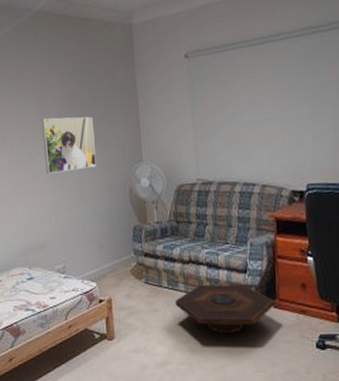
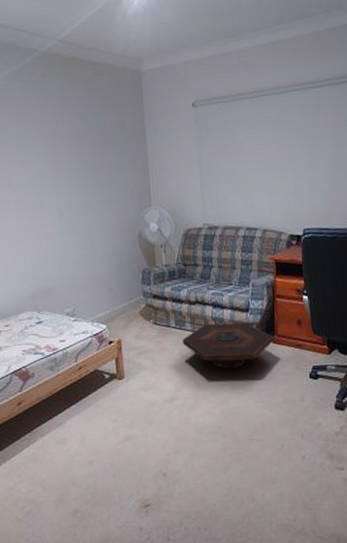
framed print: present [42,116,97,174] -> none [50,161,107,218]

